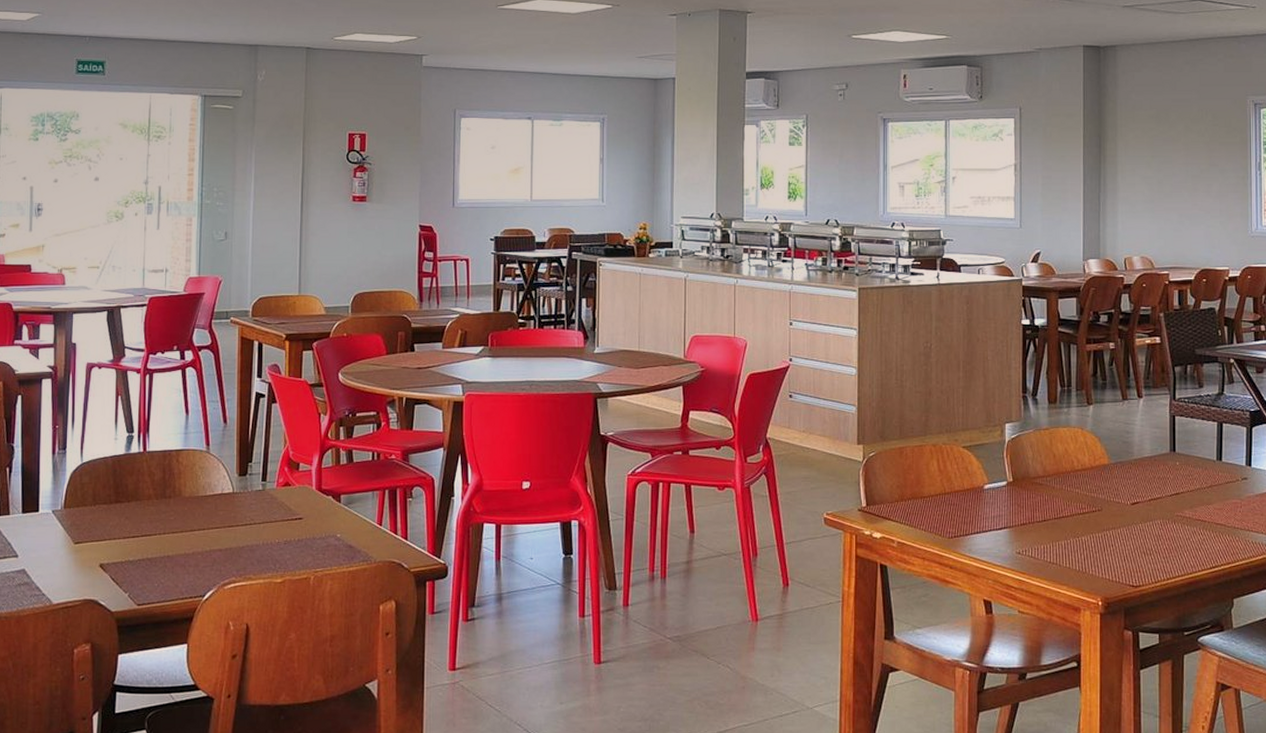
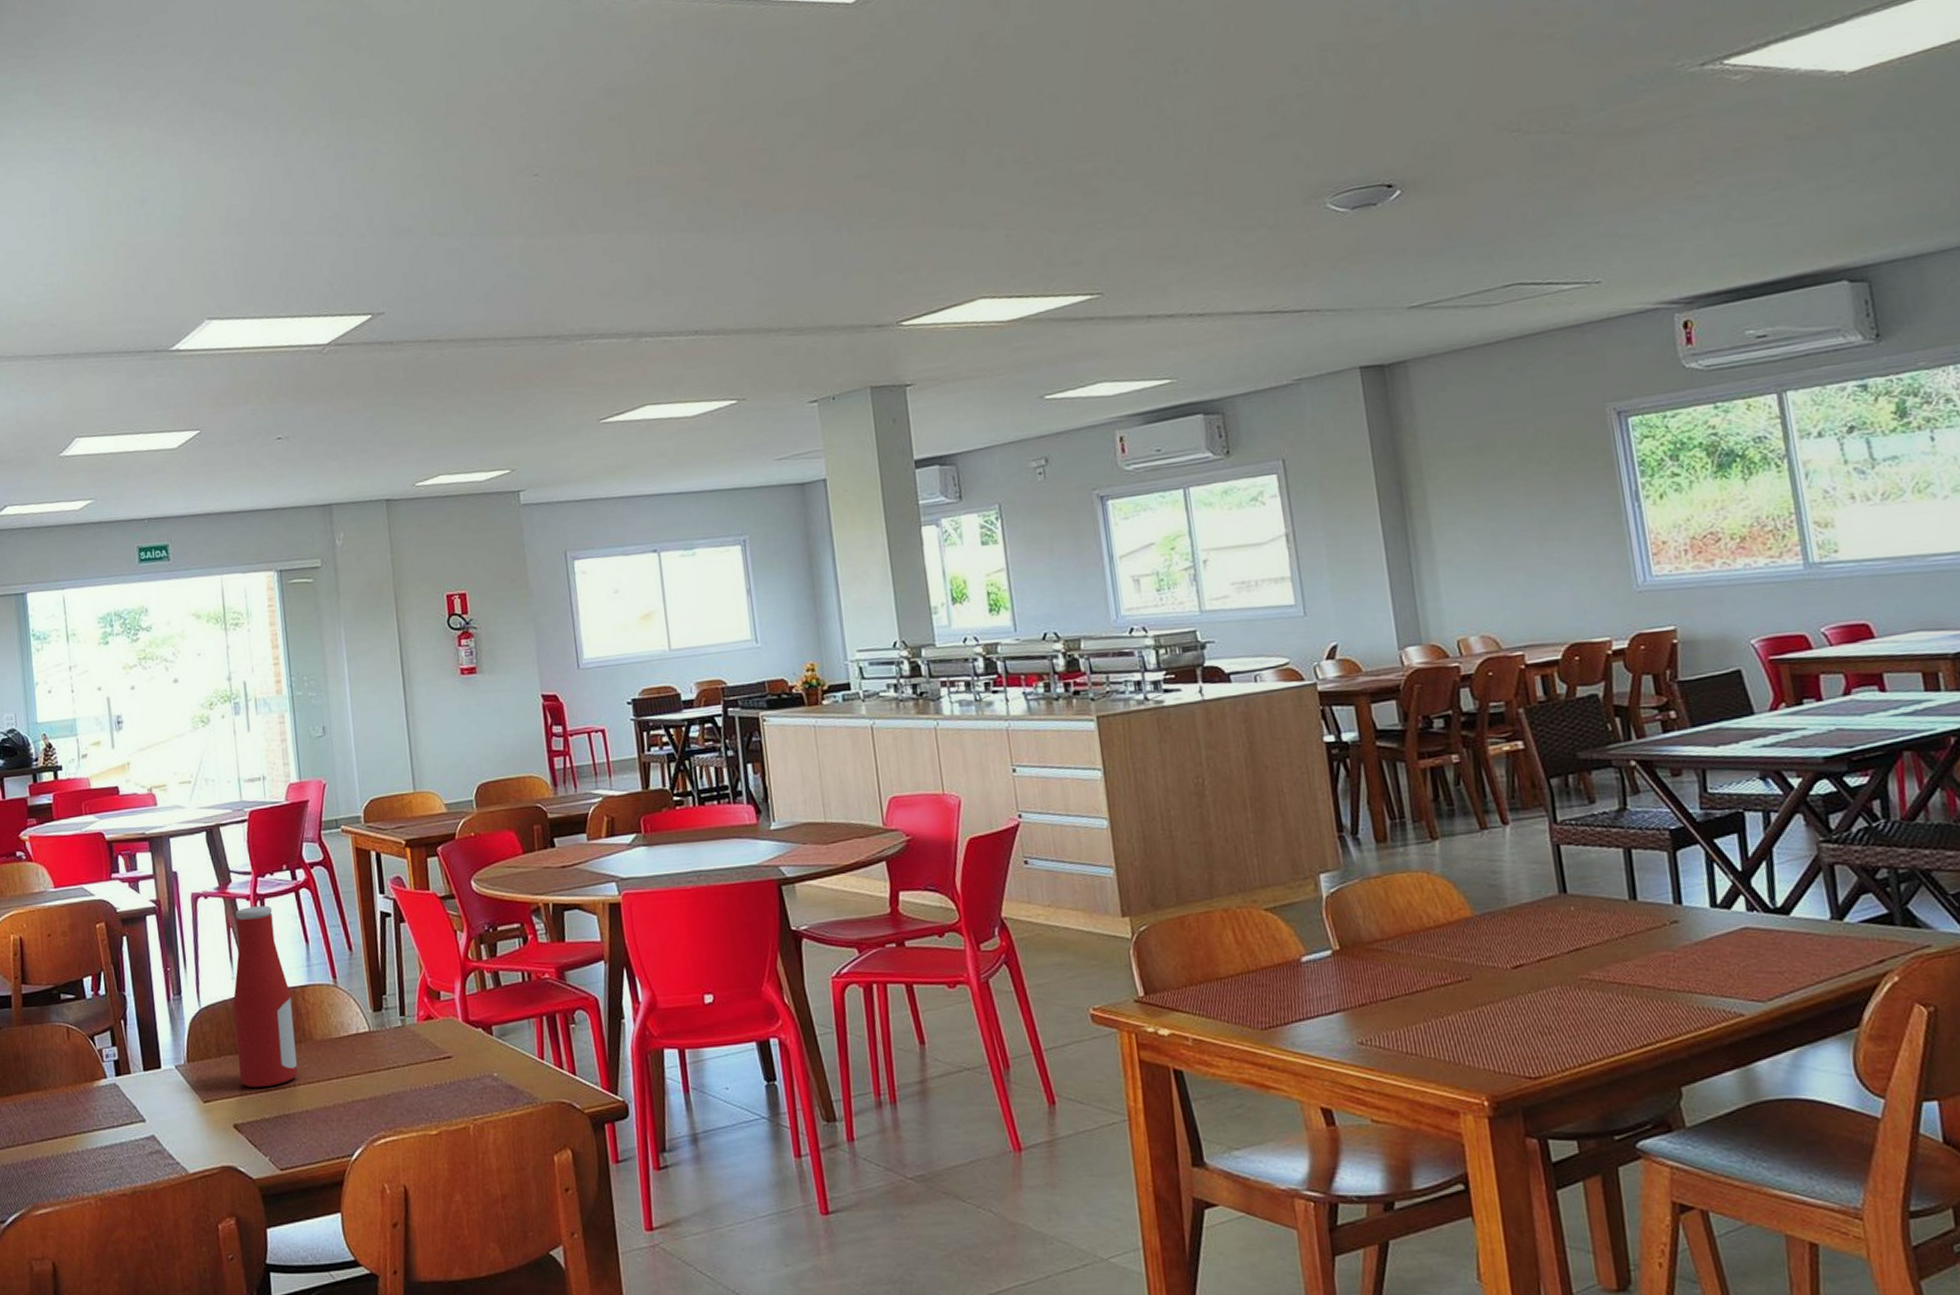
bottle: none [110,379,166,533] -> present [233,905,298,1088]

